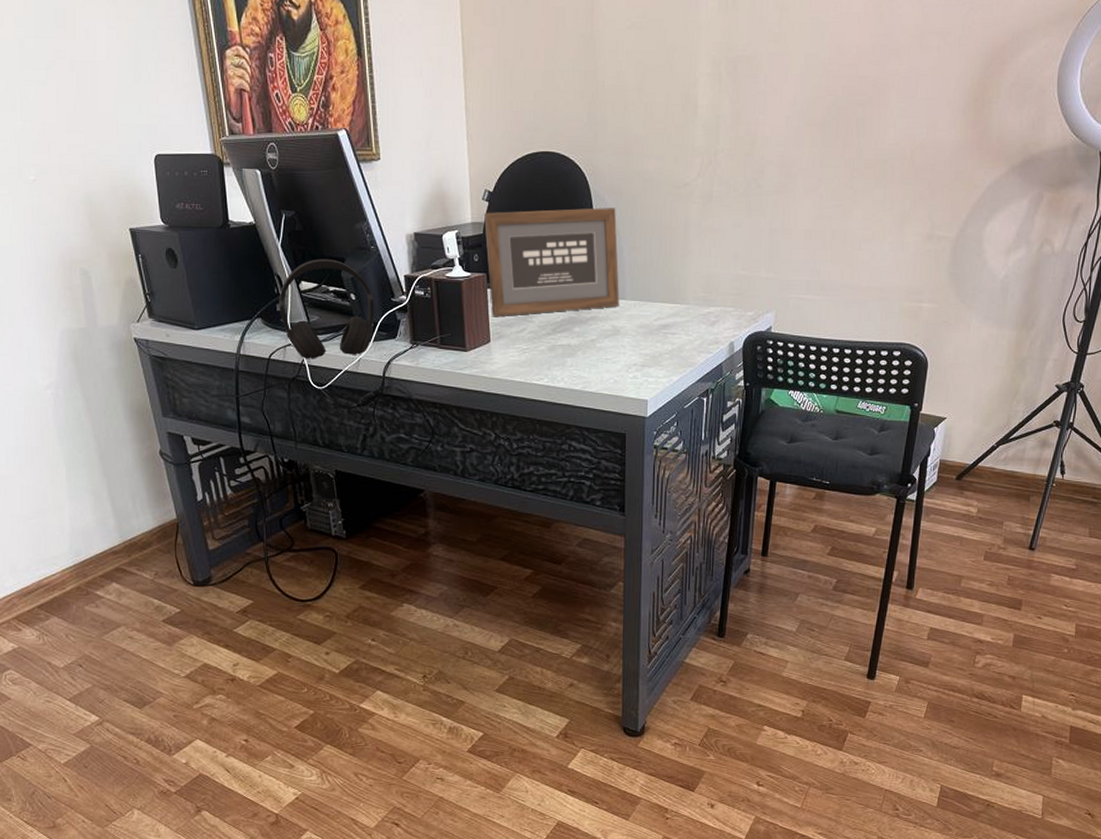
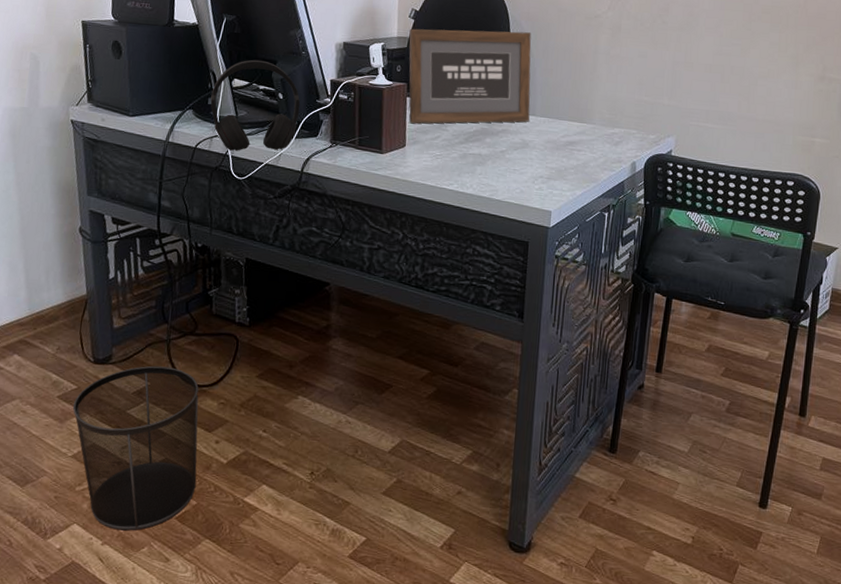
waste bin: none [179,584,311,742] -> present [72,365,199,531]

